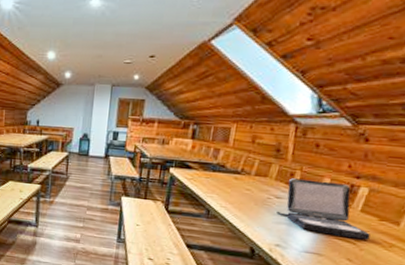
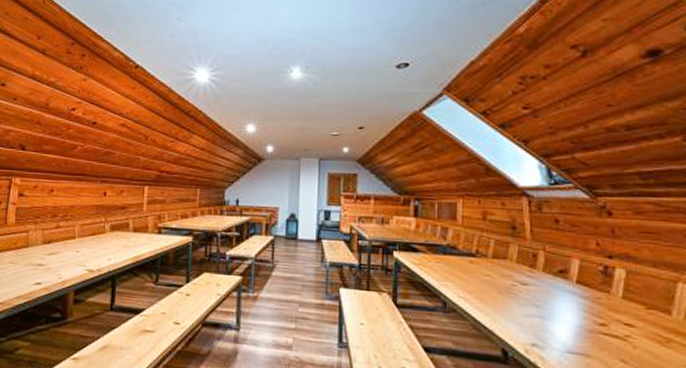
laptop: present [276,178,371,240] -> none [525,260,641,335]

